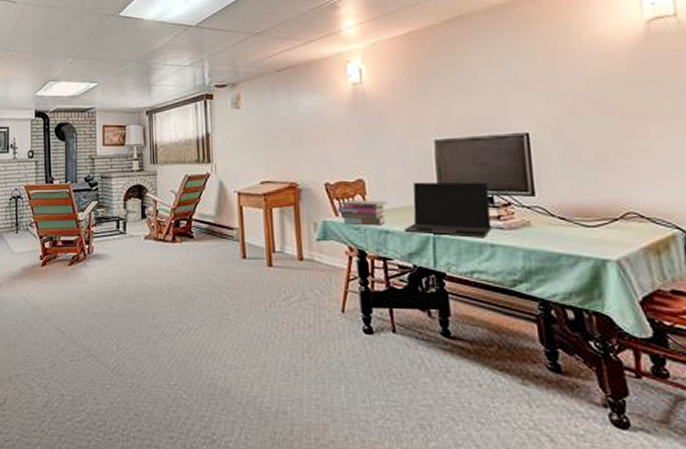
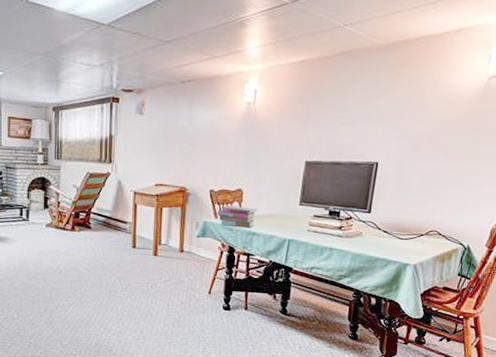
laptop: present [403,182,492,238] -> none [267,195,338,243]

